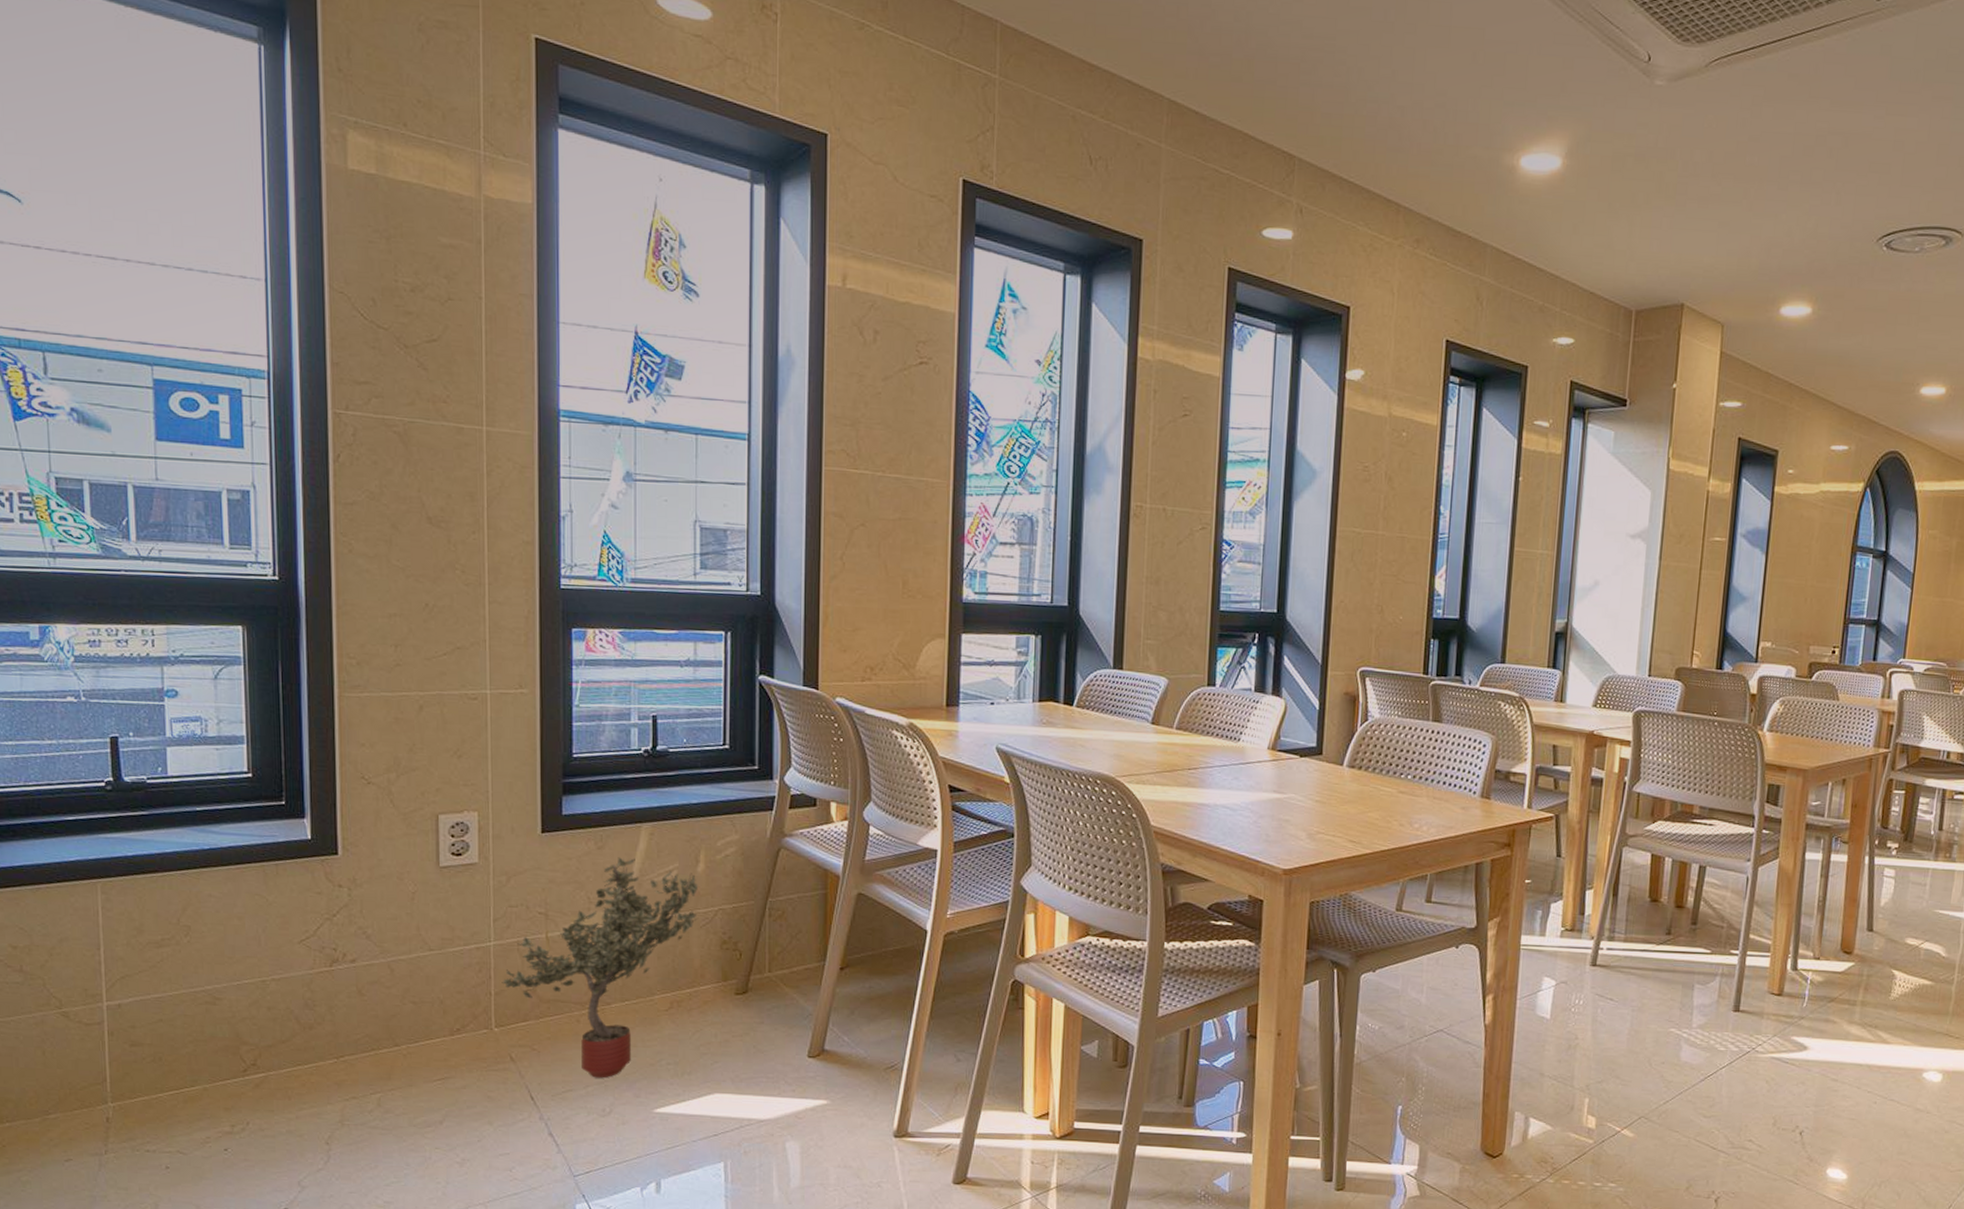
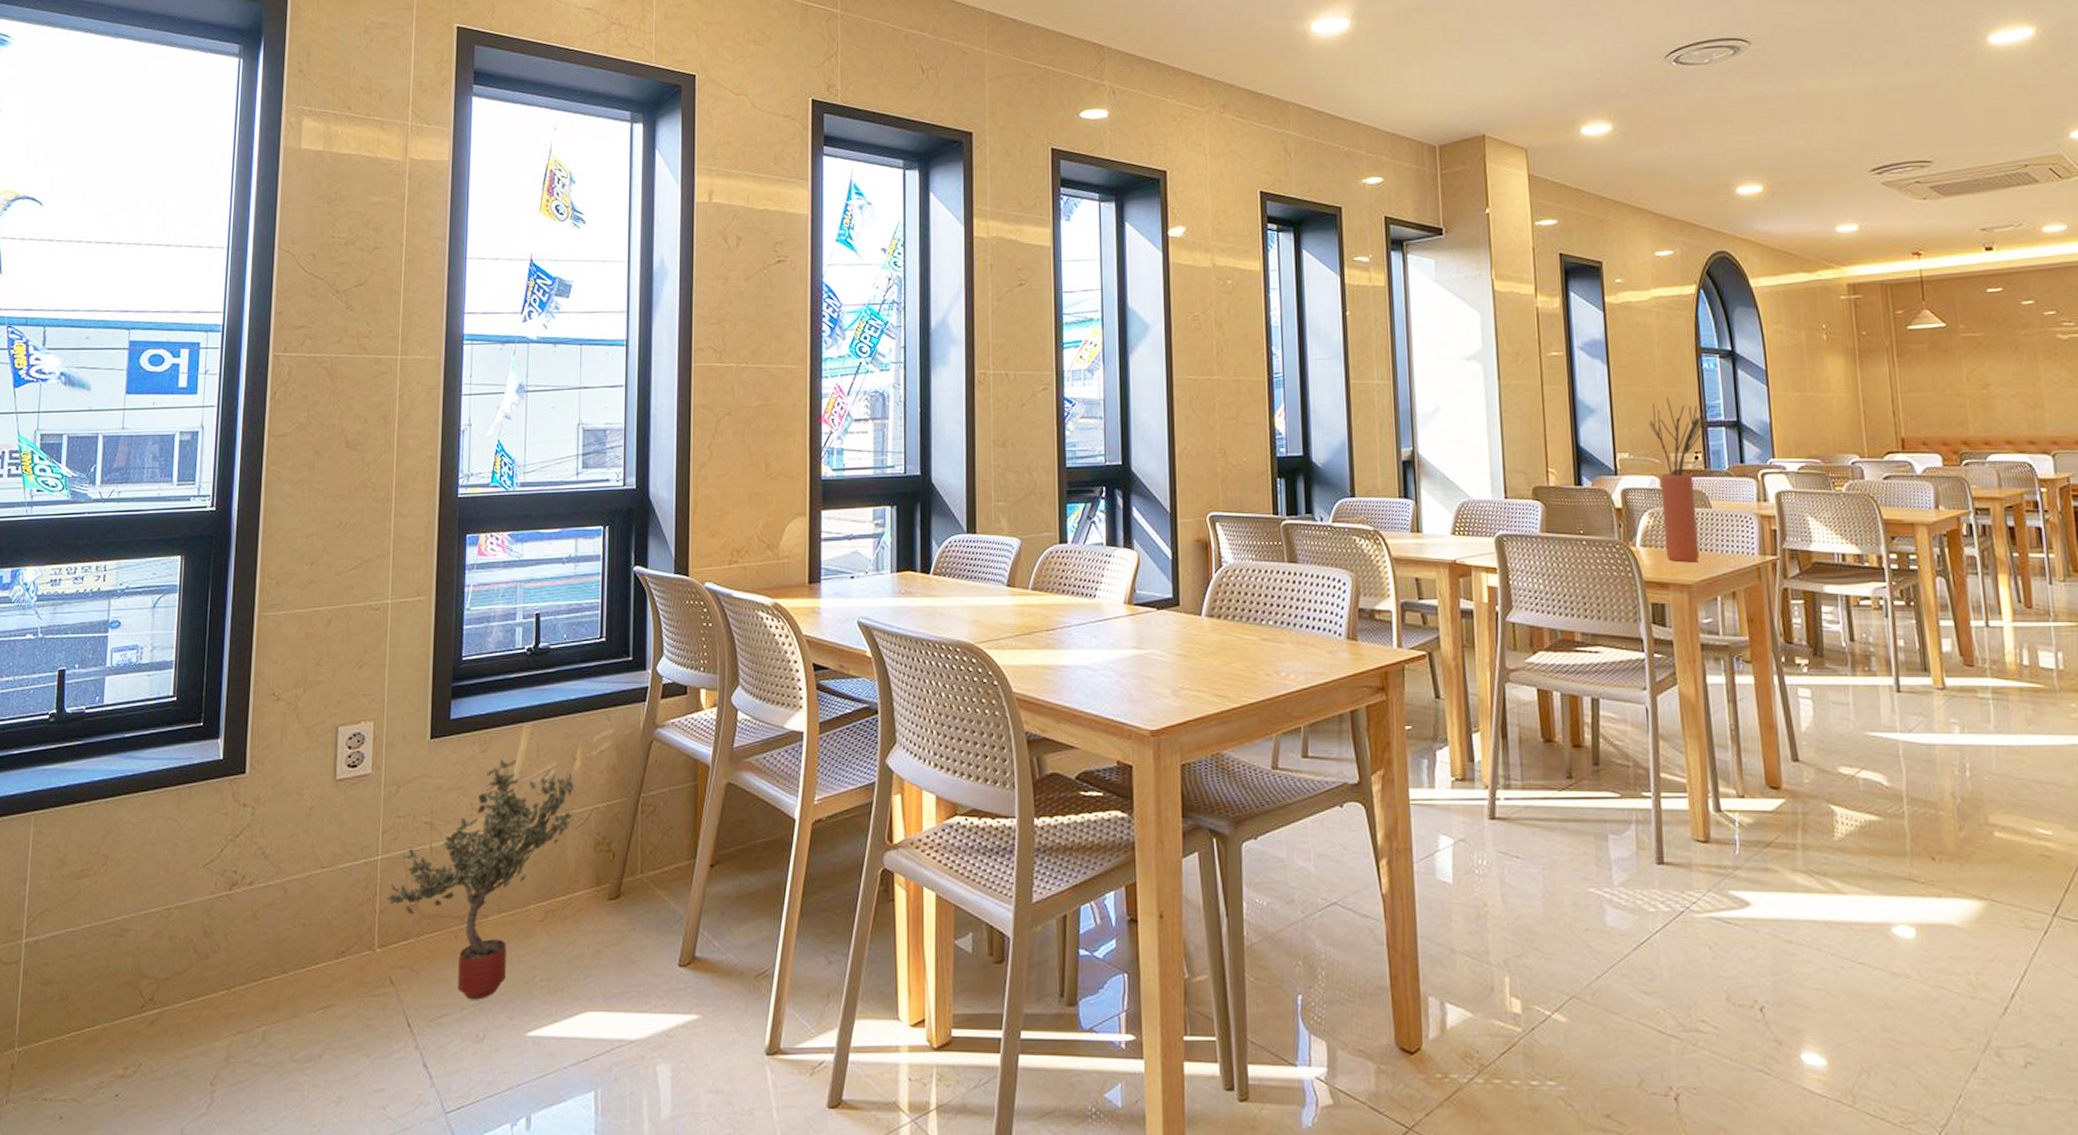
vase: none [1789,592,1855,750] -> present [1649,397,1710,563]

